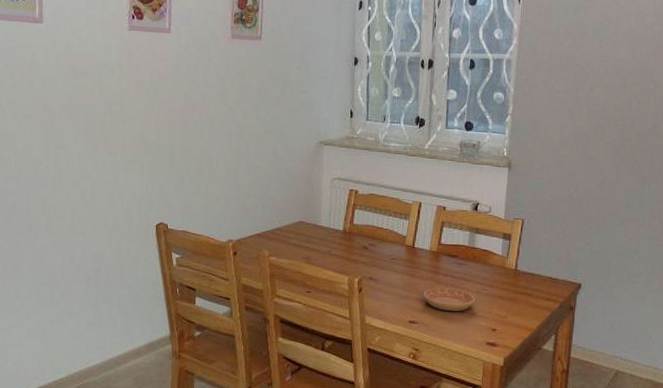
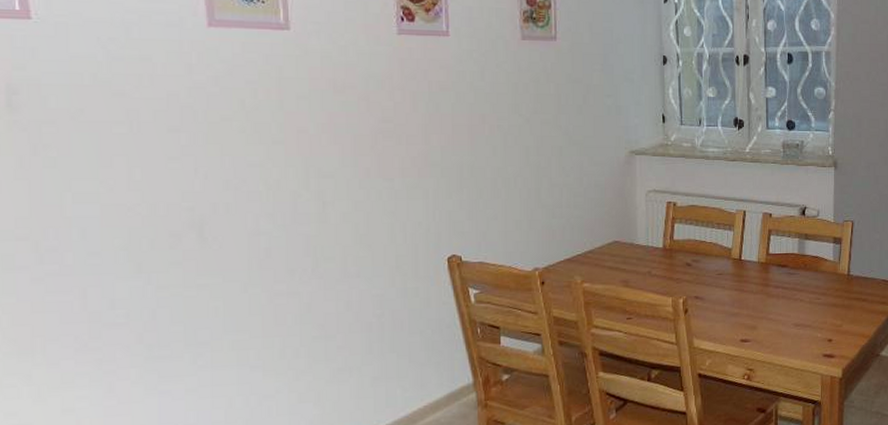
saucer: present [423,288,476,311] -> none [754,300,809,325]

